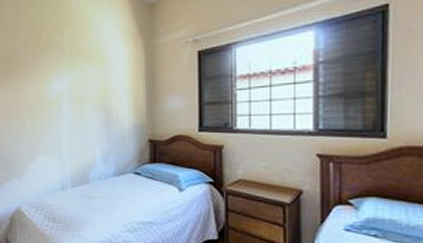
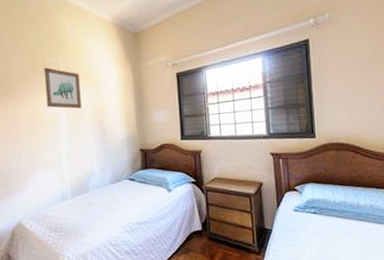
wall art: none [47,45,86,91] -> present [44,67,82,109]

